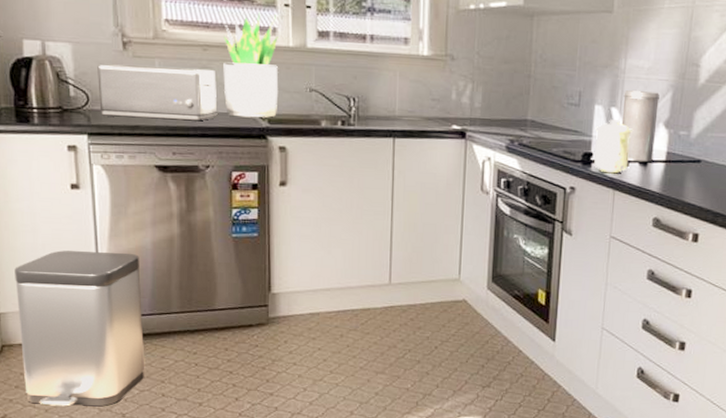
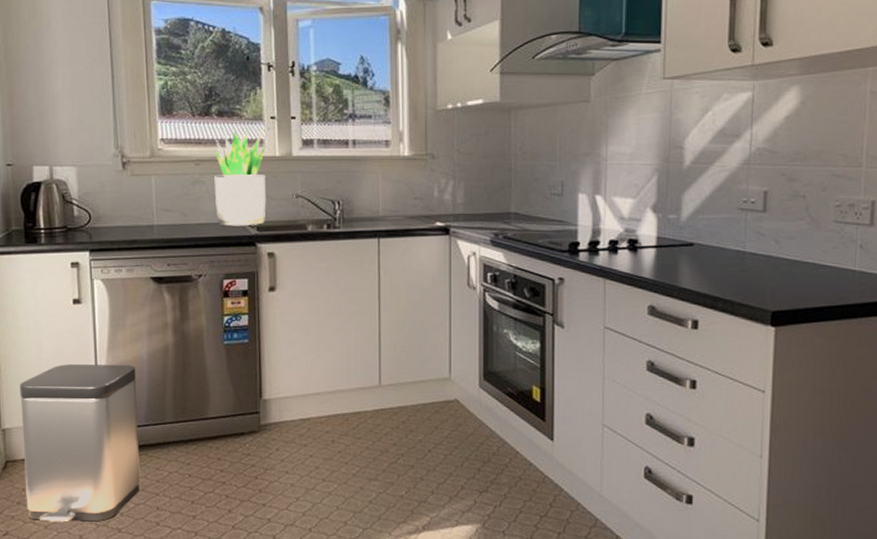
toaster: present [97,63,217,121] -> none [99,182,208,233]
mug: present [594,119,632,174] -> none [581,207,619,262]
canister: present [621,90,660,163] -> none [607,177,644,249]

